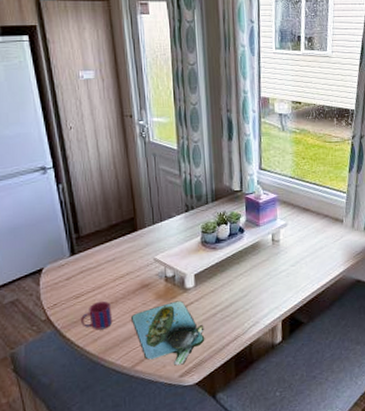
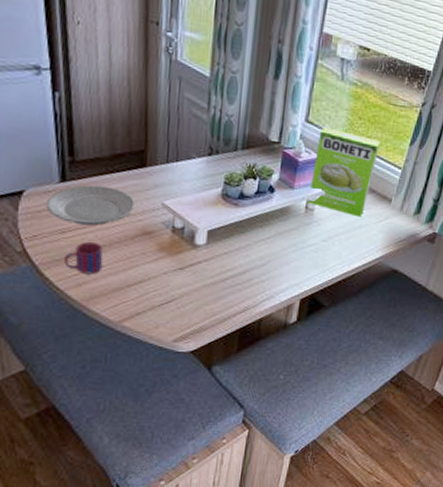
plate: none [62,252,133,289] -> present [47,185,135,226]
platter: present [130,300,205,366] -> none [124,256,210,329]
cake mix box: none [272,170,324,240] -> present [307,127,380,217]

